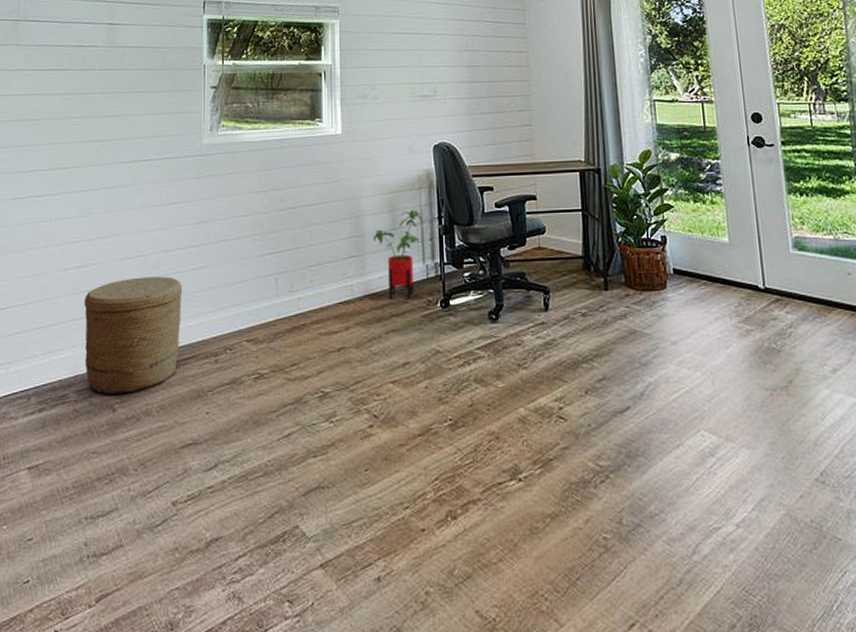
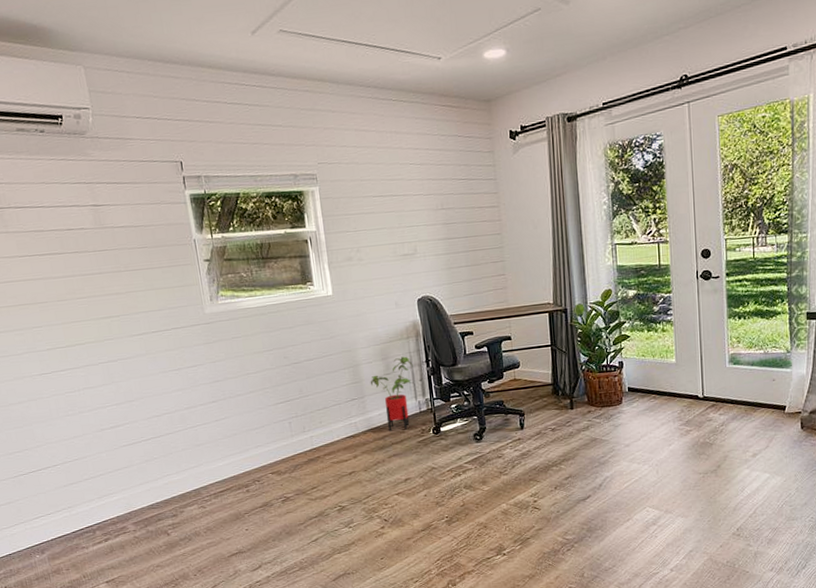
woven basket: present [84,276,183,395] -> none [124,428,215,524]

